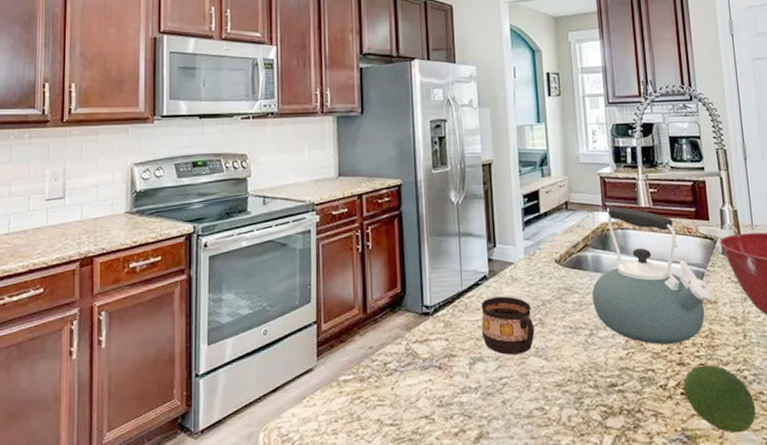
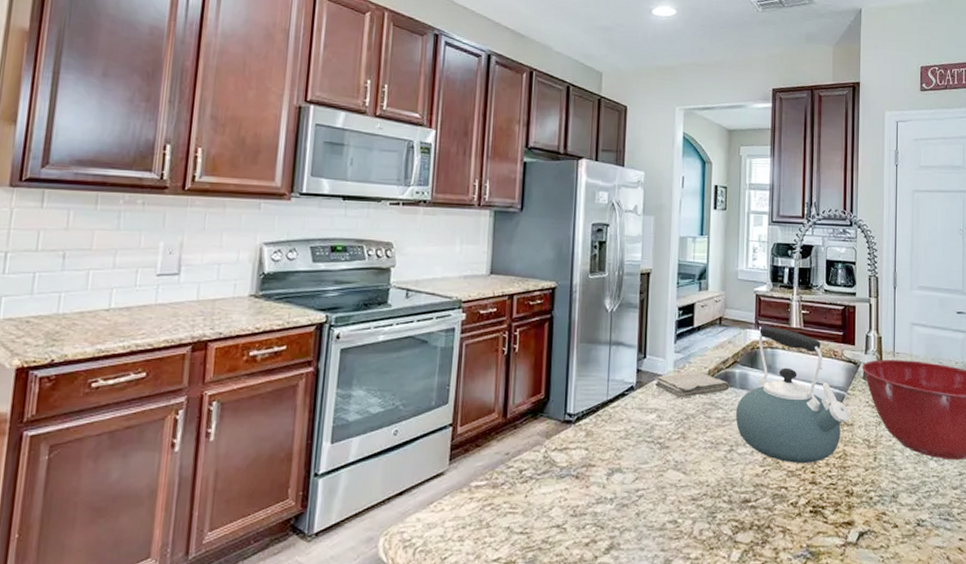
cup: present [481,296,535,355] -> none [622,408,676,467]
washcloth: none [507,258,583,285] -> present [654,372,730,398]
fruit: present [683,365,756,433] -> none [813,485,878,551]

